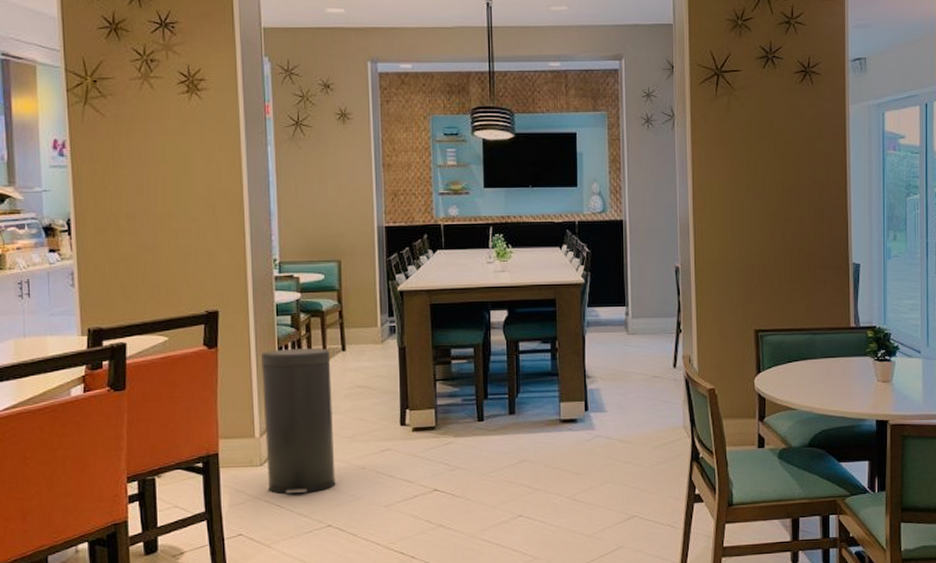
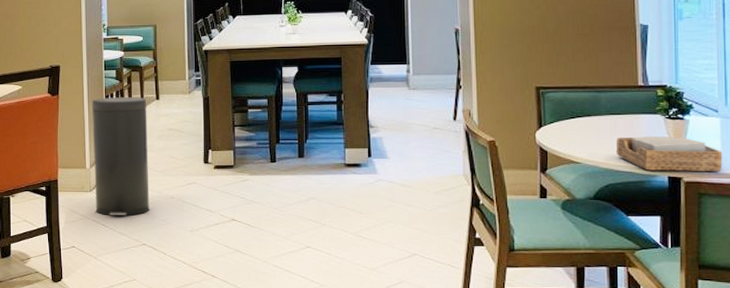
napkin holder: none [829,378,924,415] -> present [615,135,723,173]

